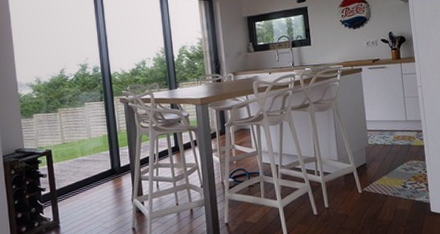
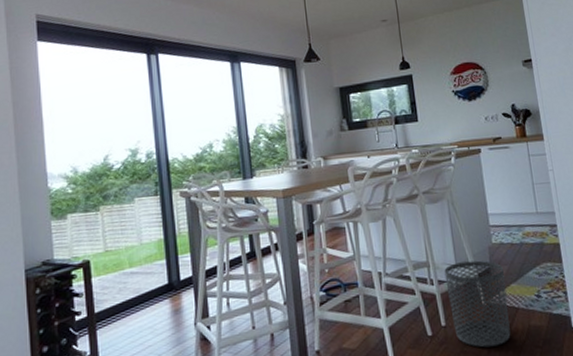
waste bin: none [328,157,381,225] -> present [444,260,511,348]

